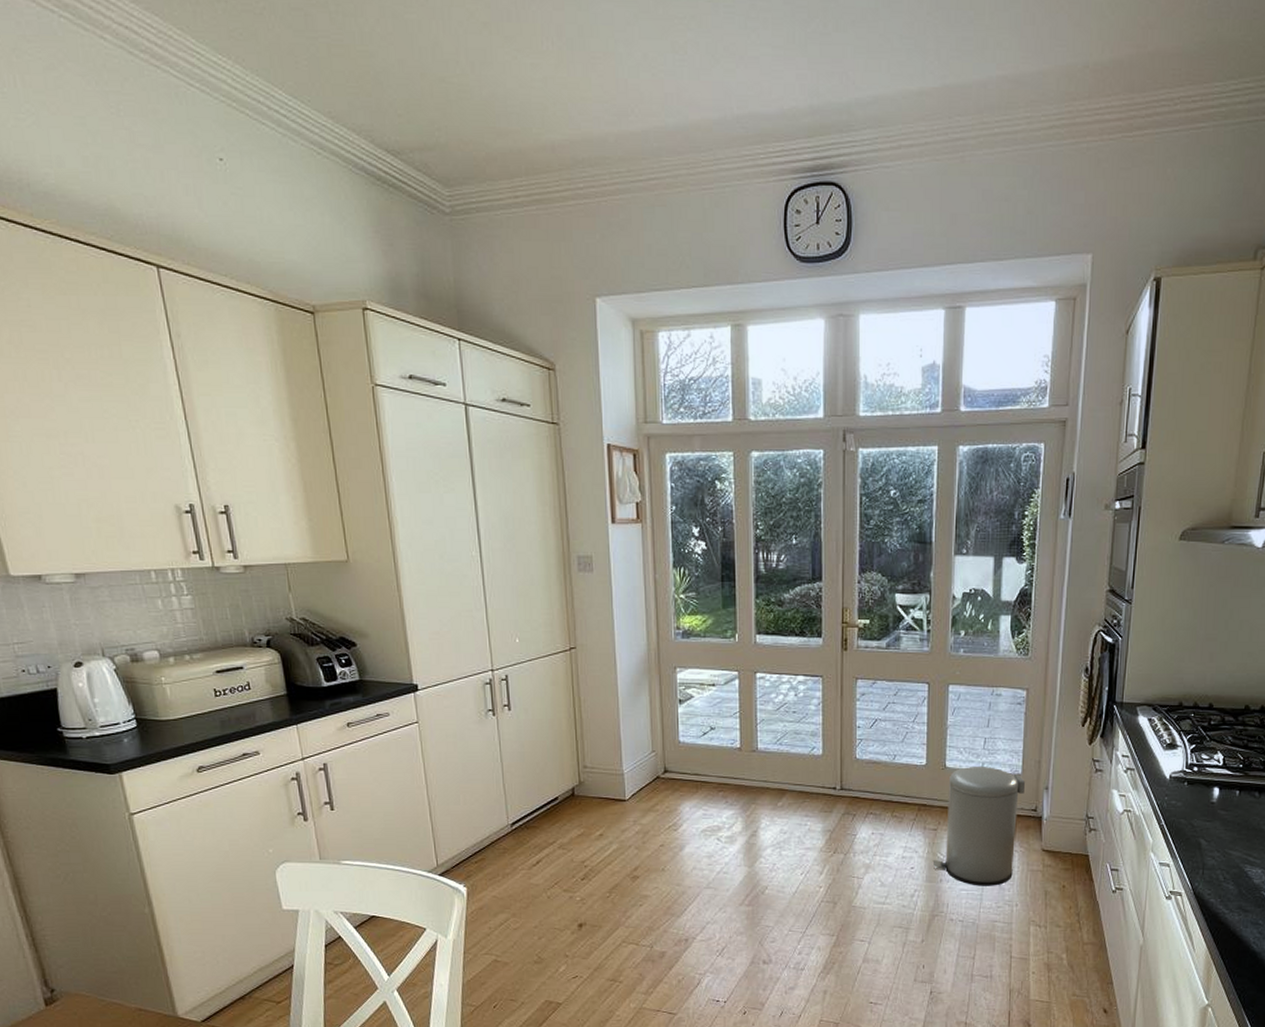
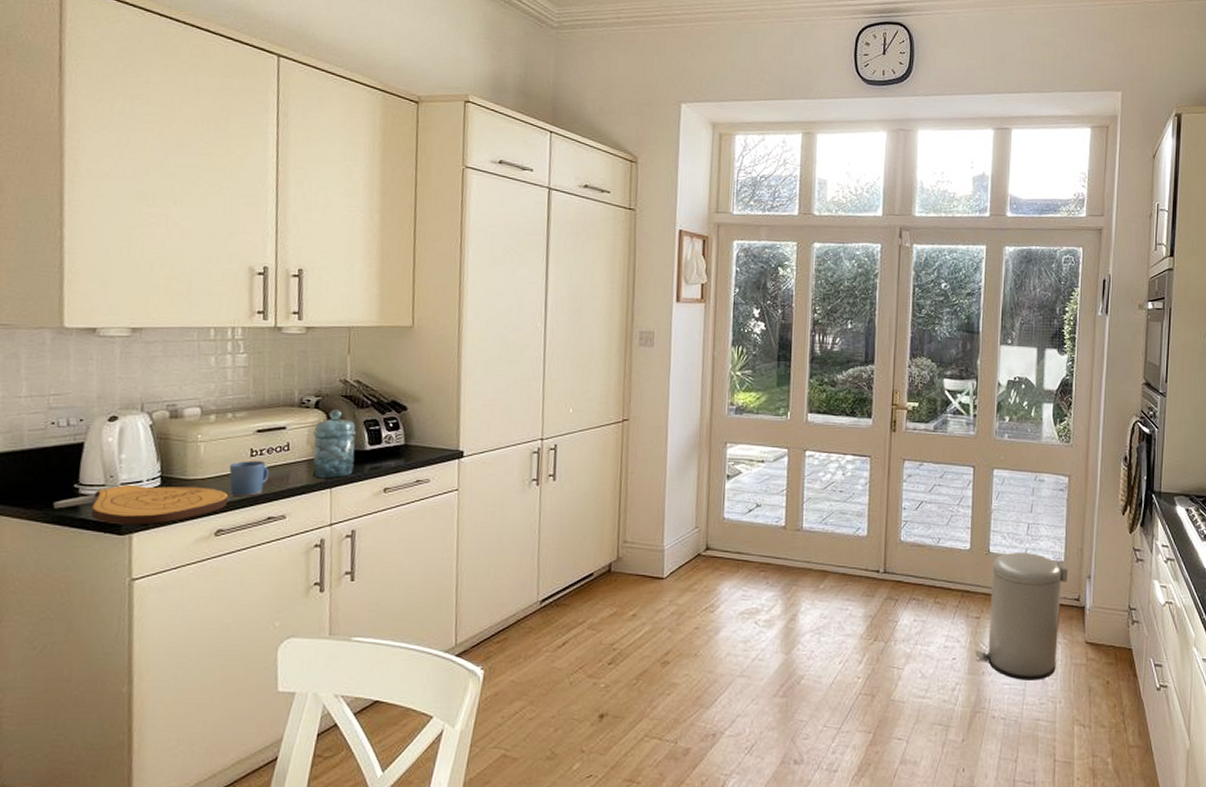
cutting board: none [43,726,203,765] -> present [53,484,229,526]
mug: none [197,701,237,736] -> present [229,461,270,497]
canister: none [269,648,315,715] -> present [312,409,357,478]

